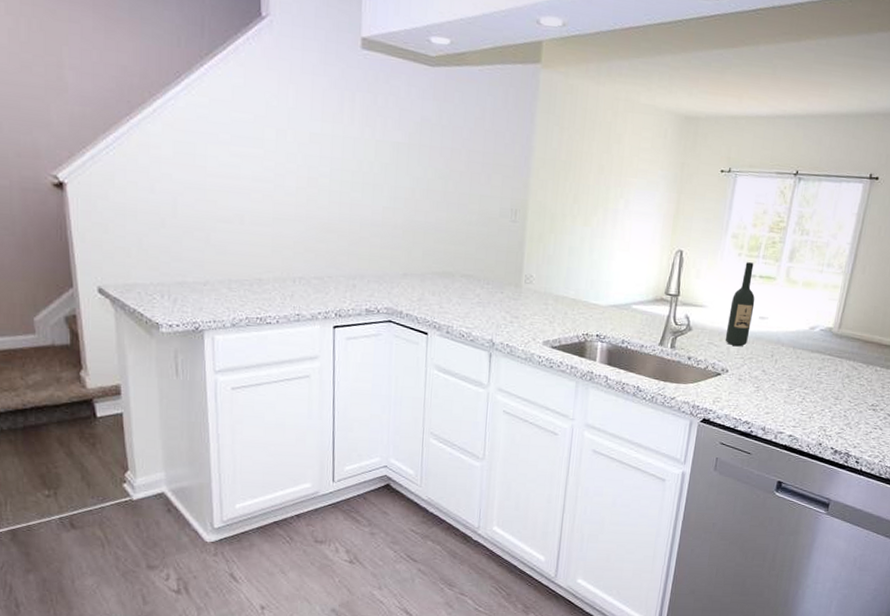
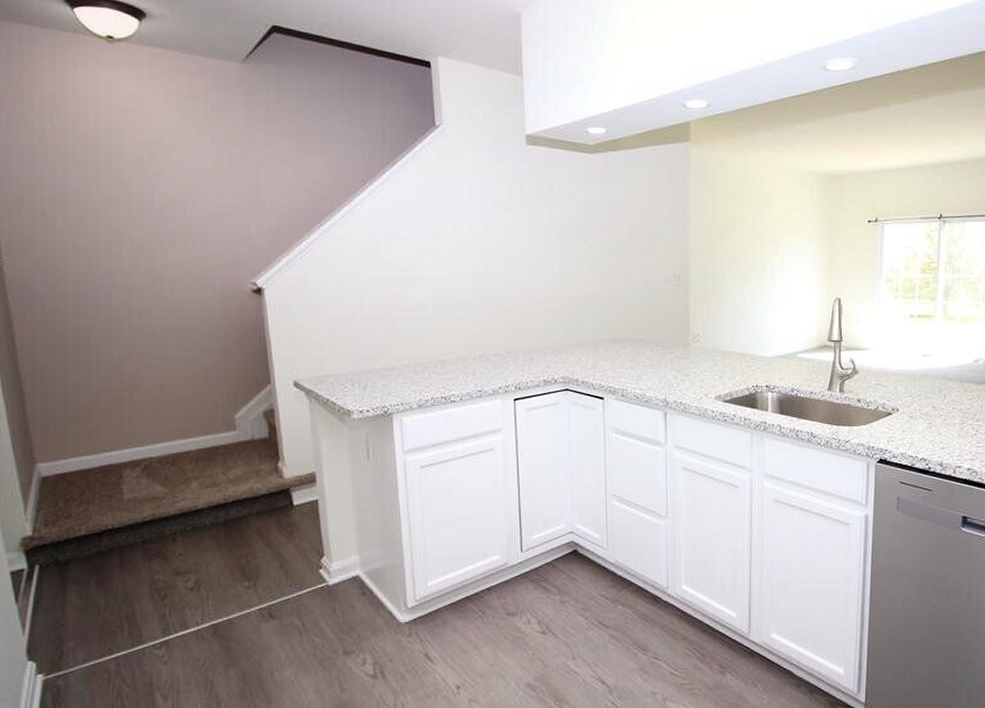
wine bottle: present [725,262,755,347] -> none [891,304,916,385]

